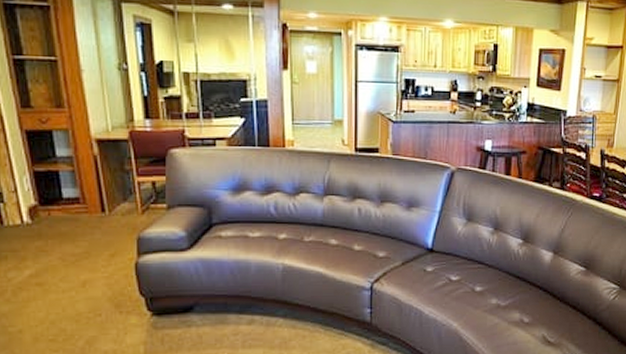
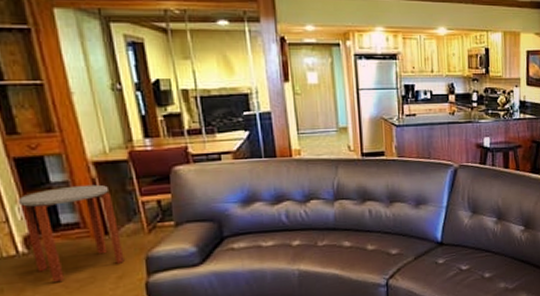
side table: none [26,161,118,254] -> present [17,184,124,282]

